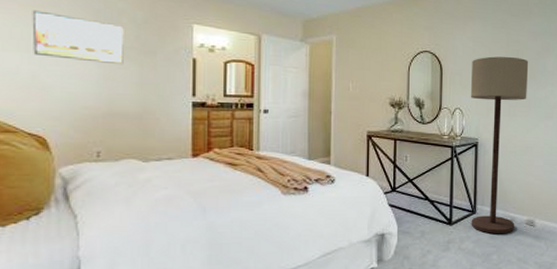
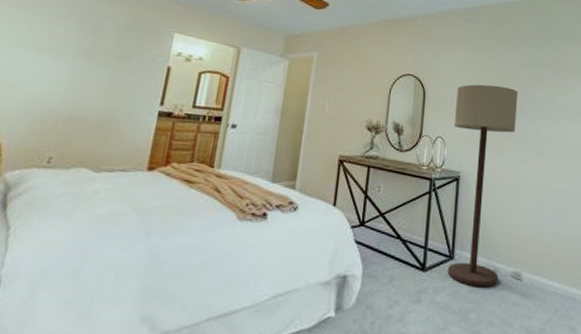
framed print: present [32,10,124,64] -> none [9,10,105,68]

